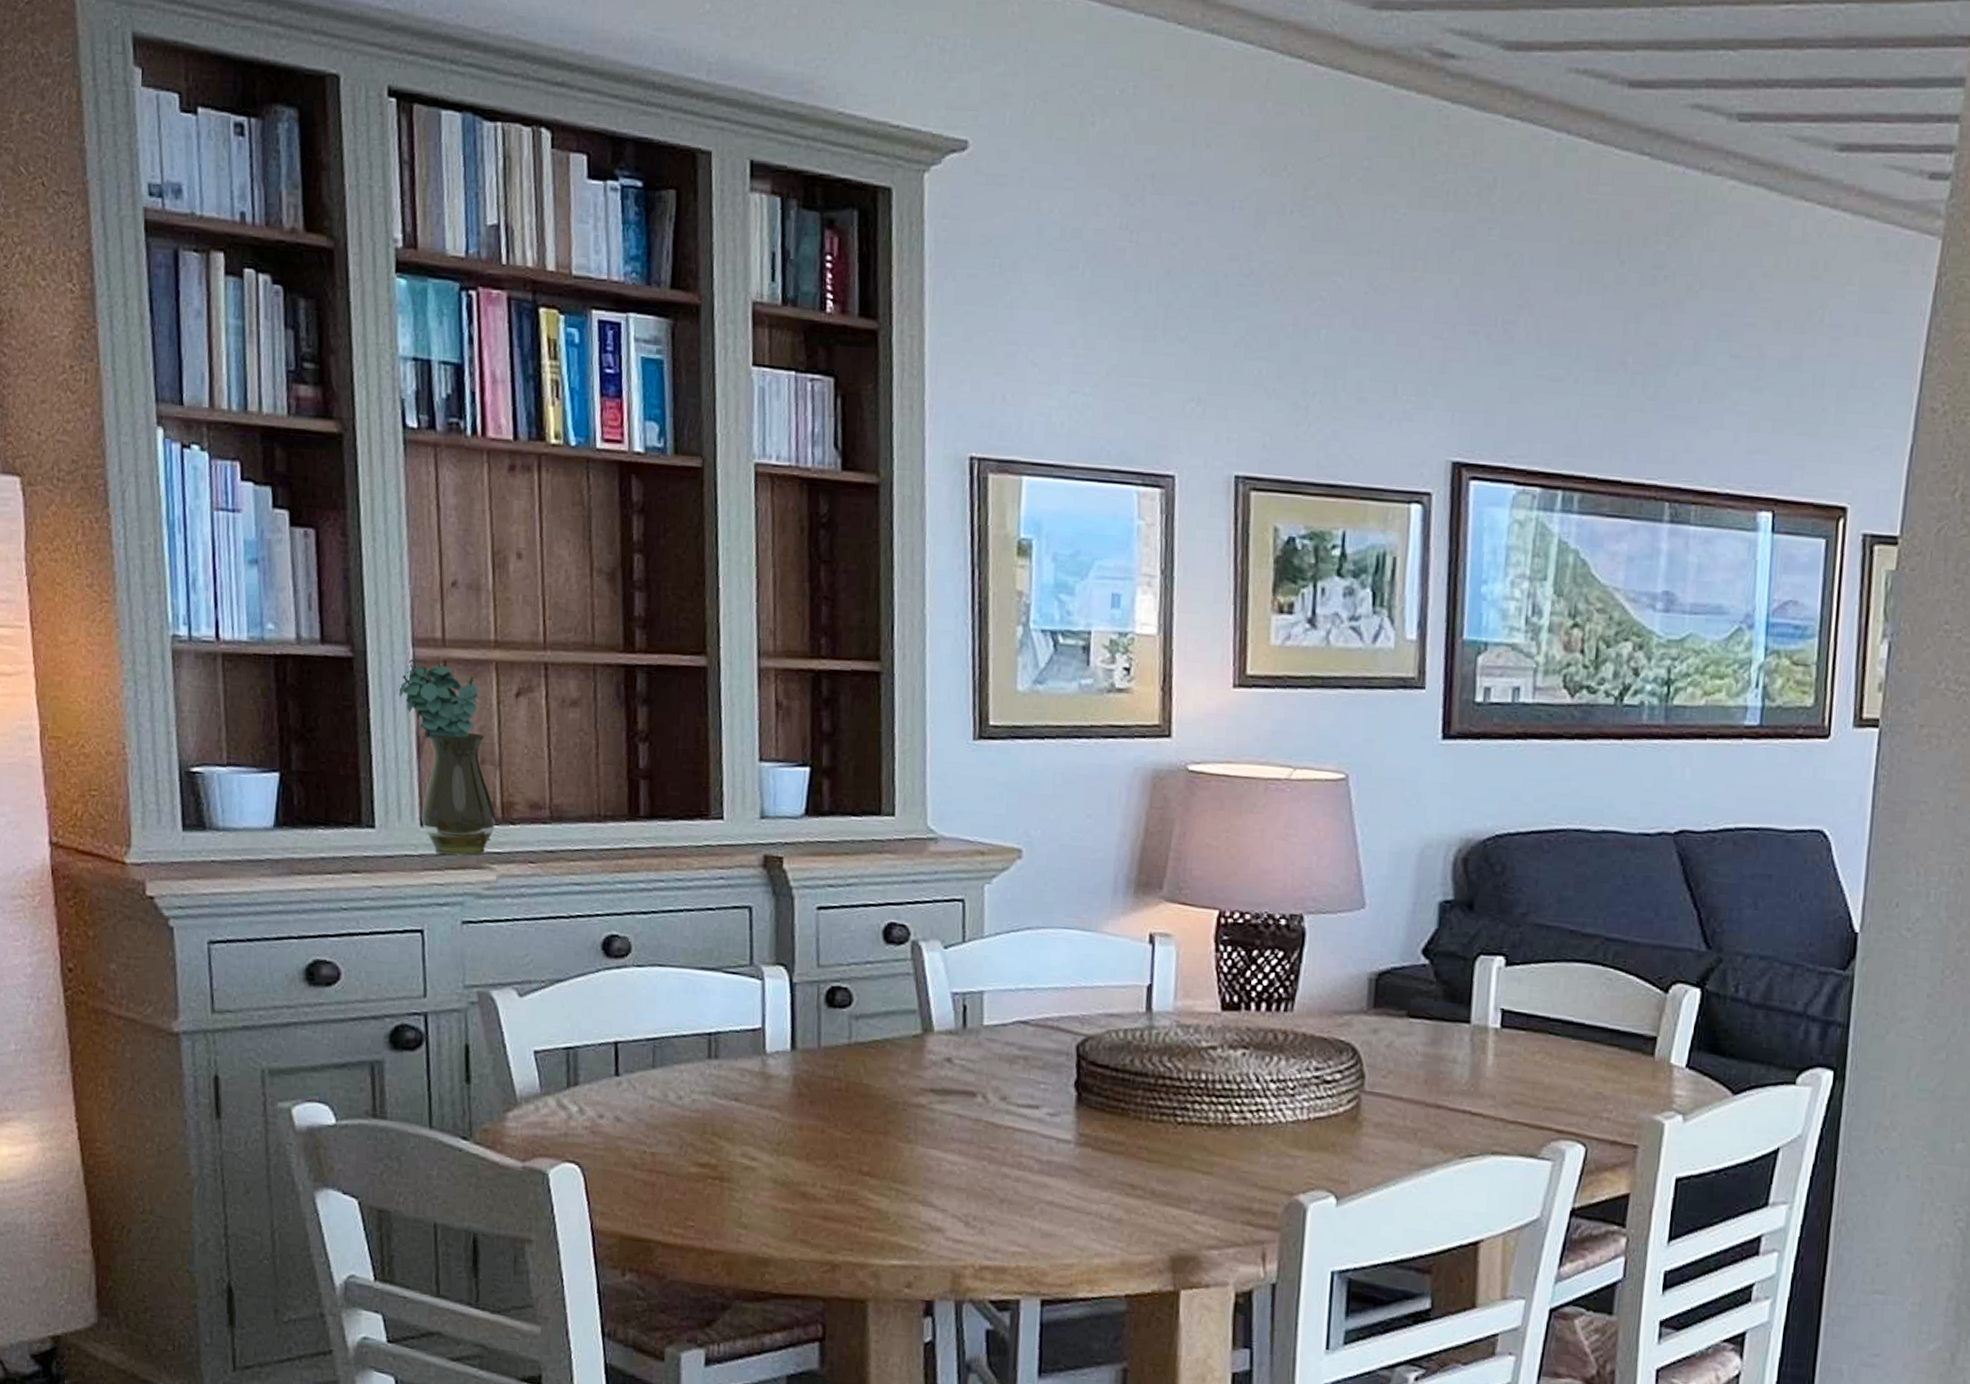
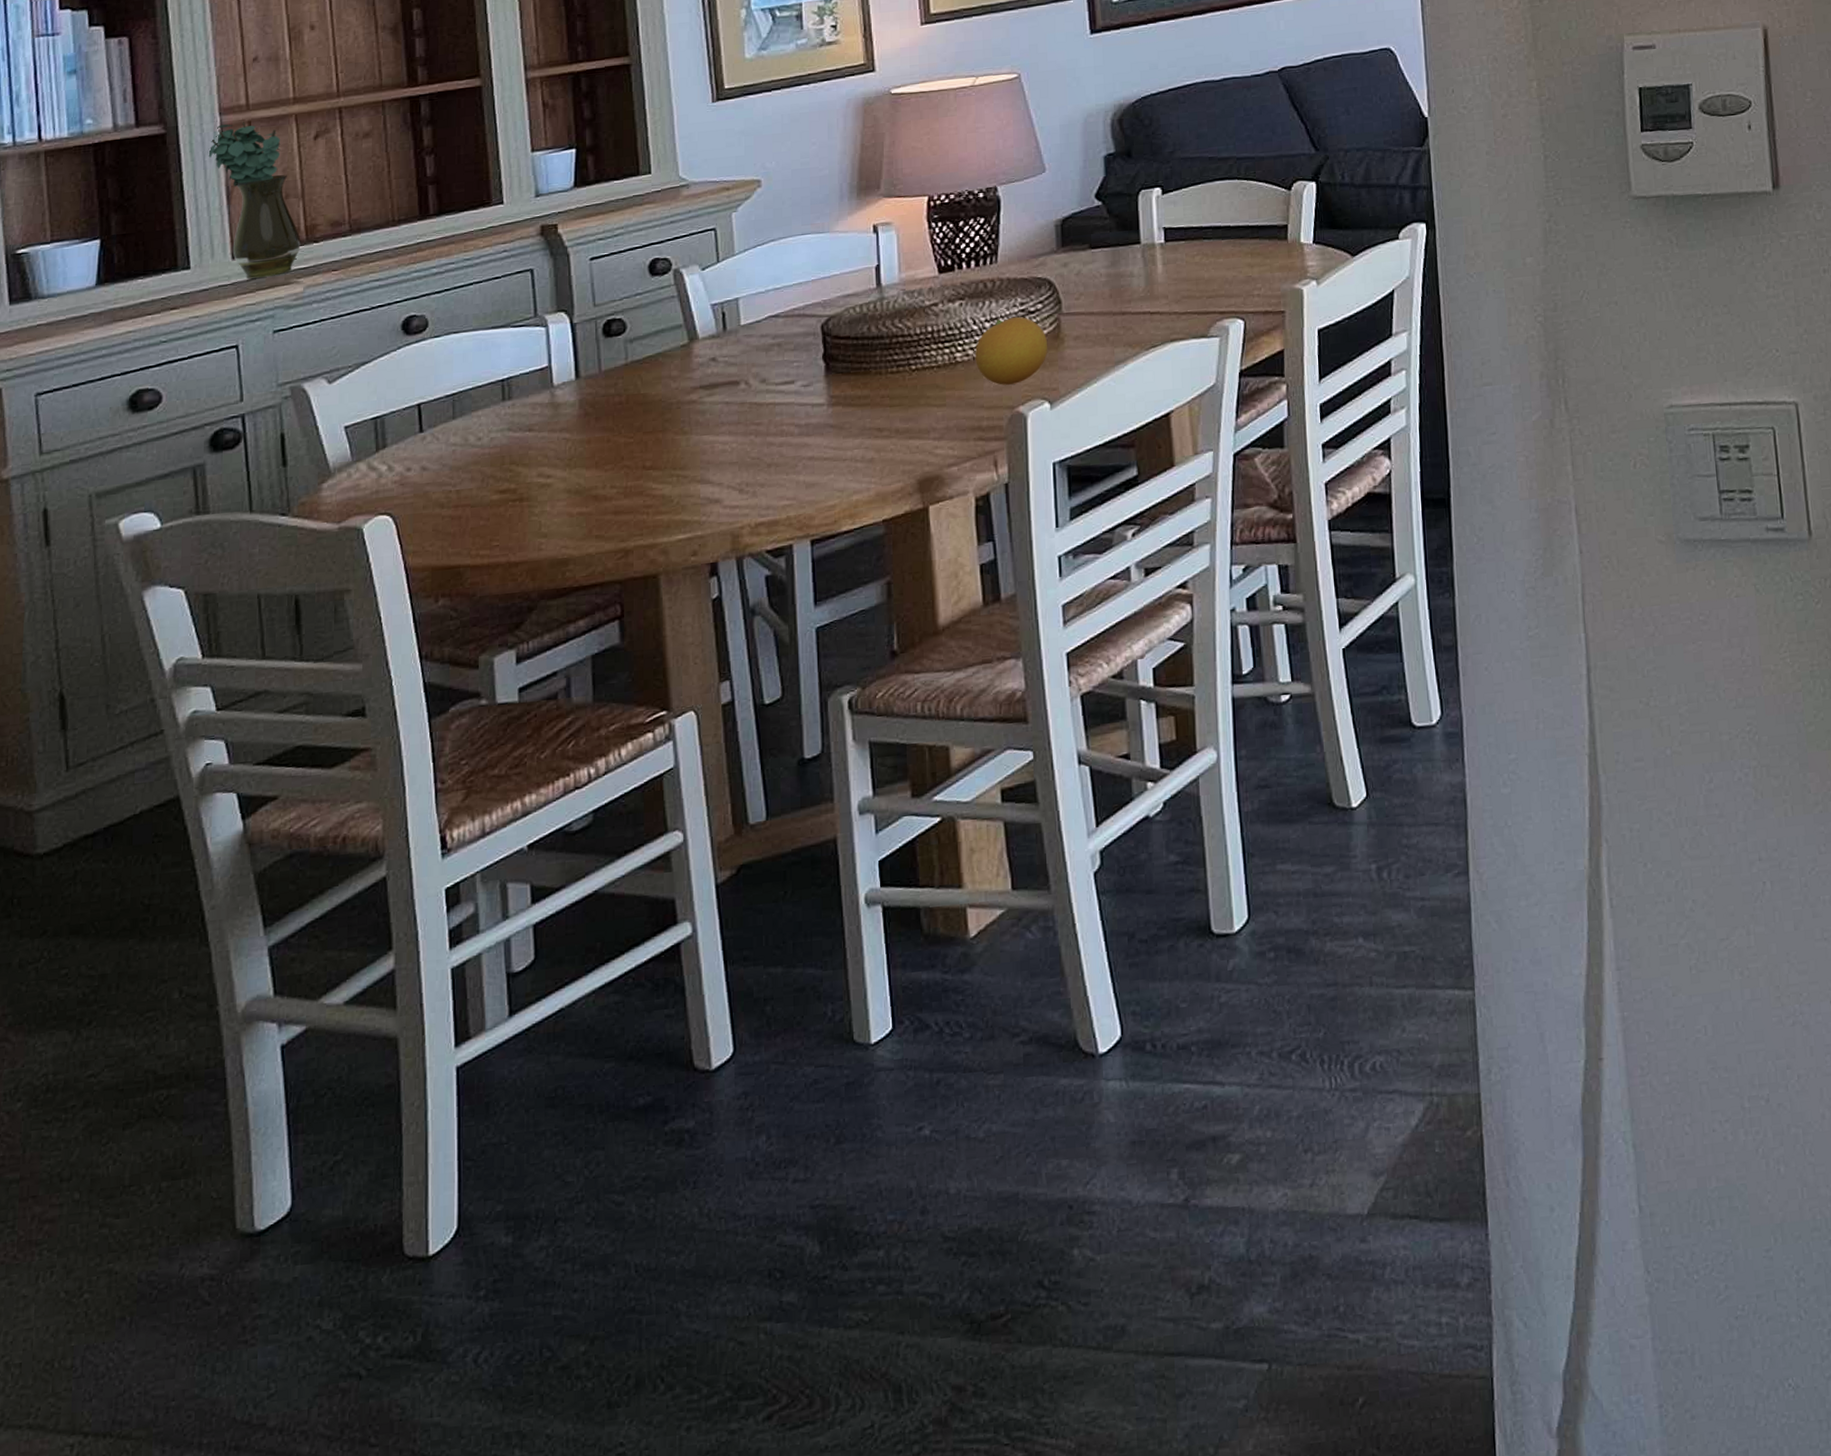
fruit: none [1253,1082,1343,1166] -> present [974,316,1048,385]

